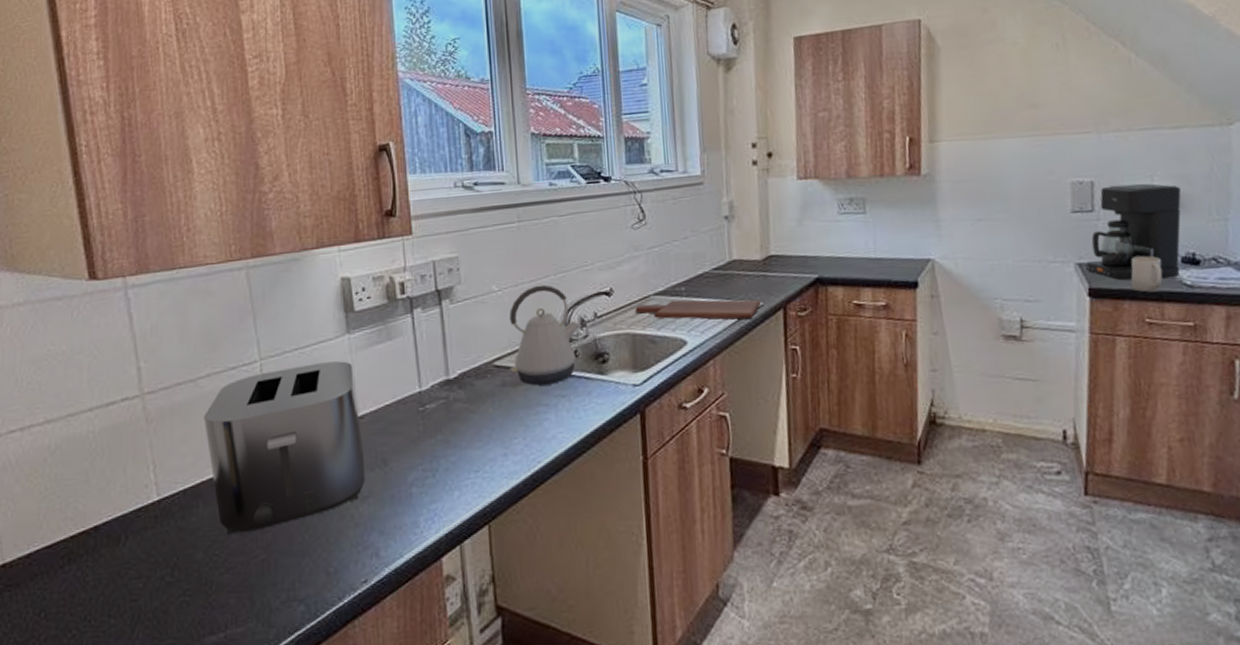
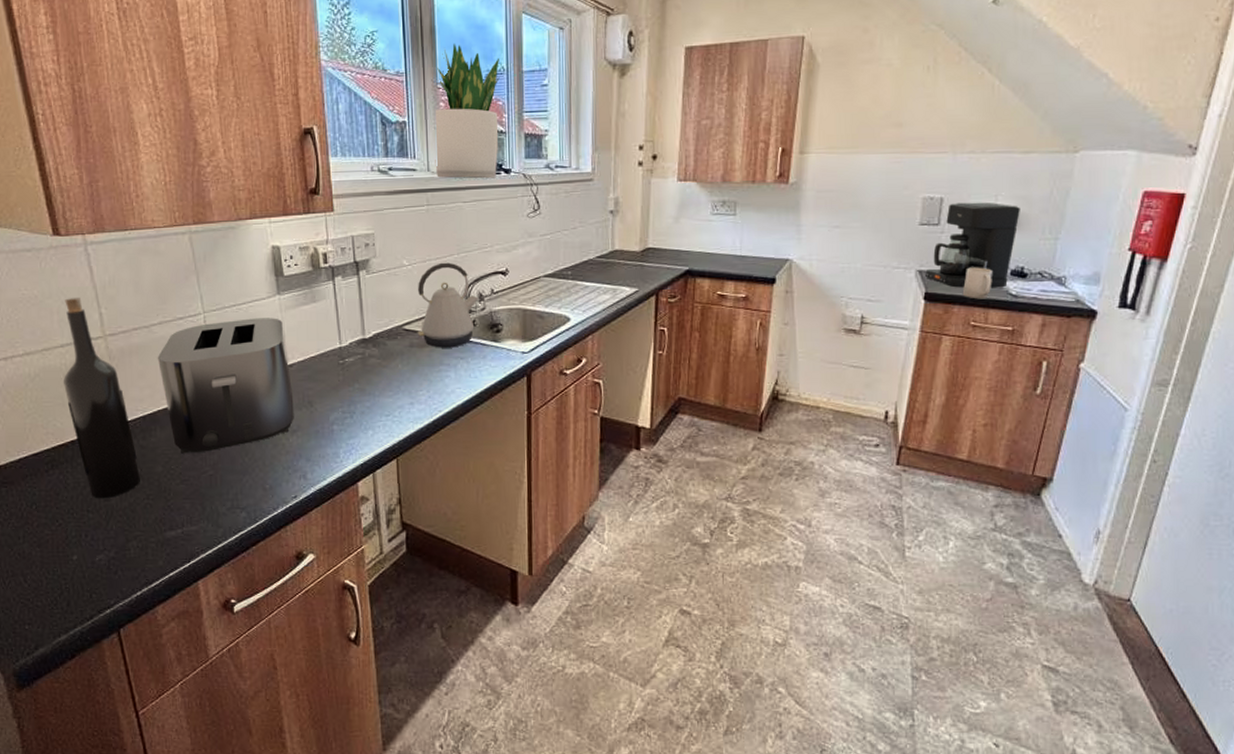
wine bottle: none [90,349,176,599] -> present [64,297,140,499]
planter: none [525,47,596,191] -> present [435,44,500,179]
cutting board: present [635,299,762,320] -> none [527,282,637,303]

